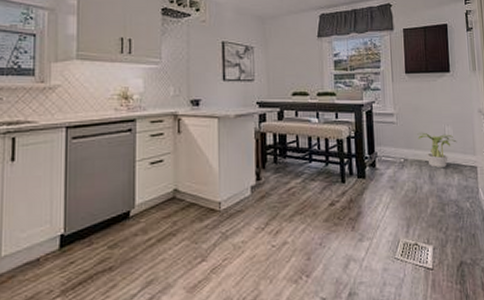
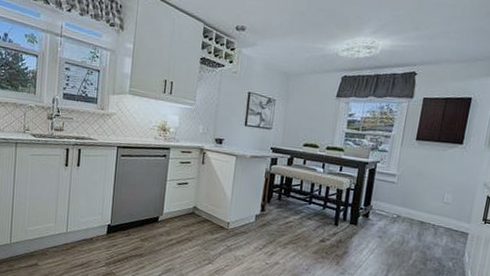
potted plant: present [417,132,457,167] -> none [414,194,454,229]

